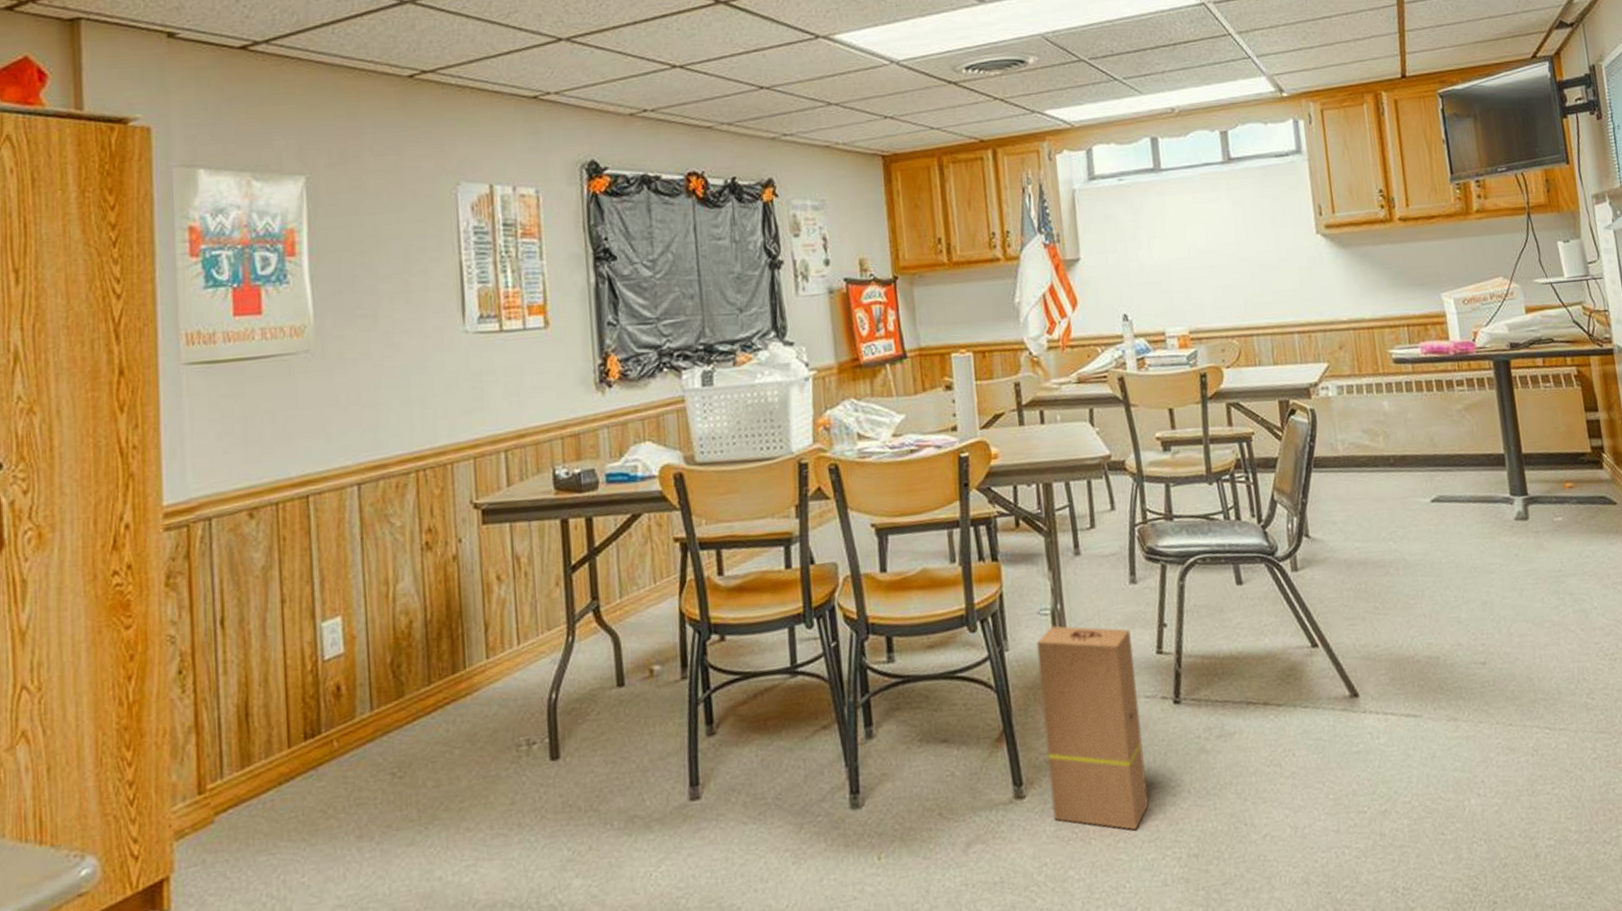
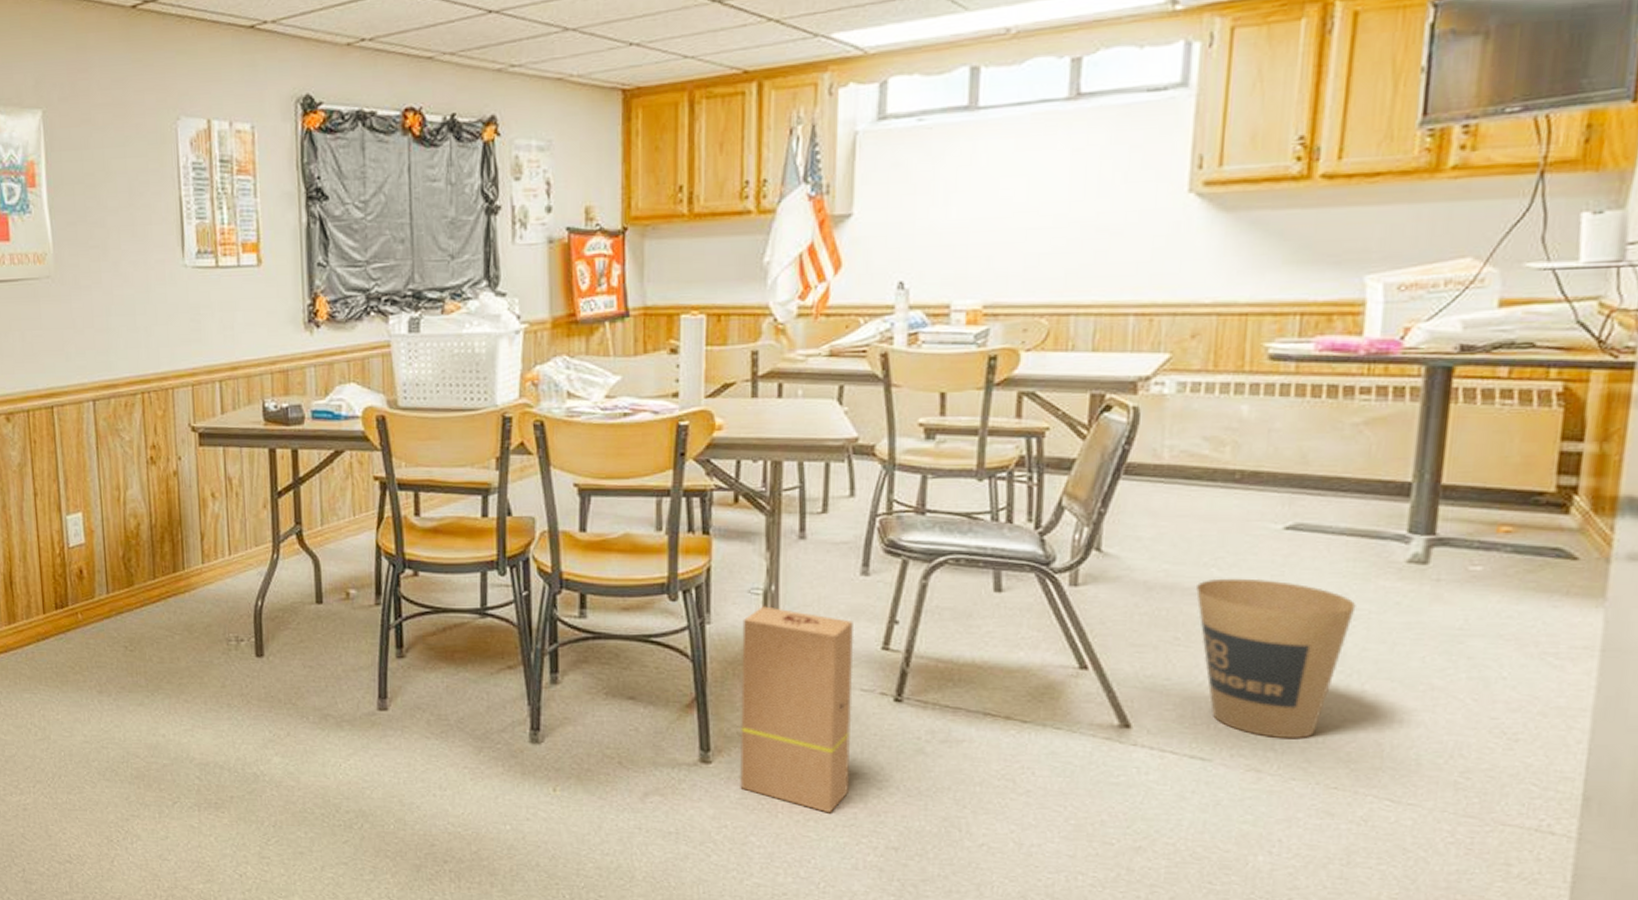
trash can: none [1382,546,1491,687] -> present [1196,578,1356,739]

